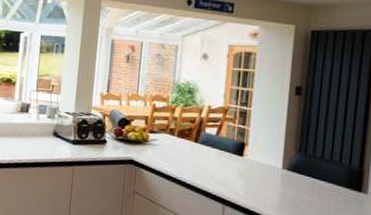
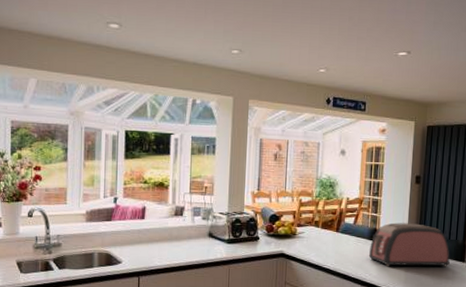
toaster: none [234,137,341,195] -> present [369,223,450,267]

